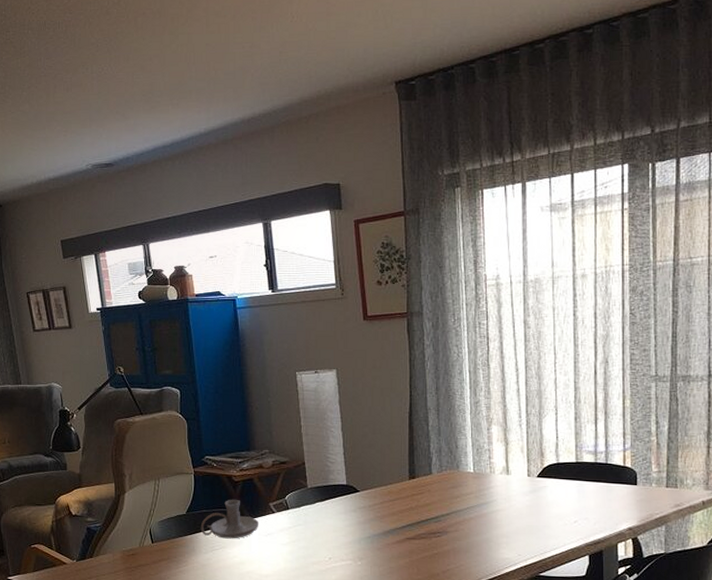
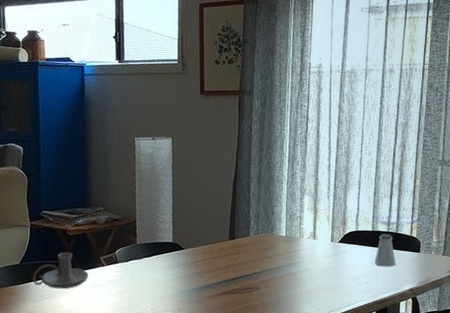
saltshaker: none [582,464,609,503] -> present [374,233,396,267]

